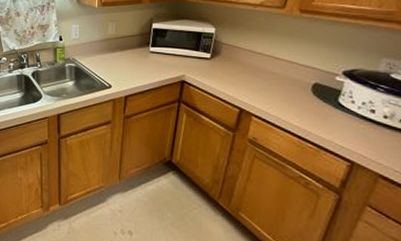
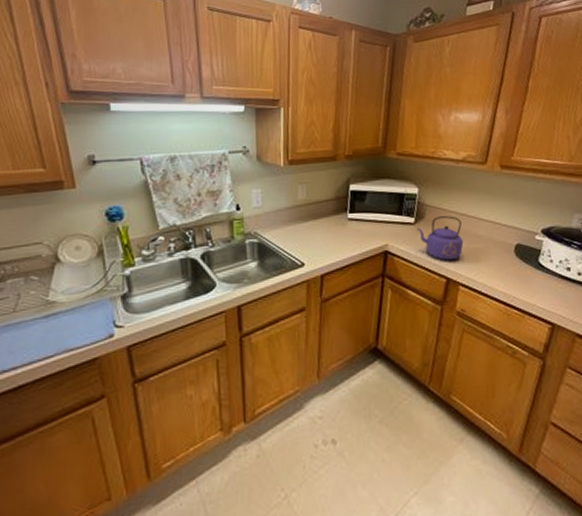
kettle: none [213,54,258,93] -> present [417,216,464,261]

